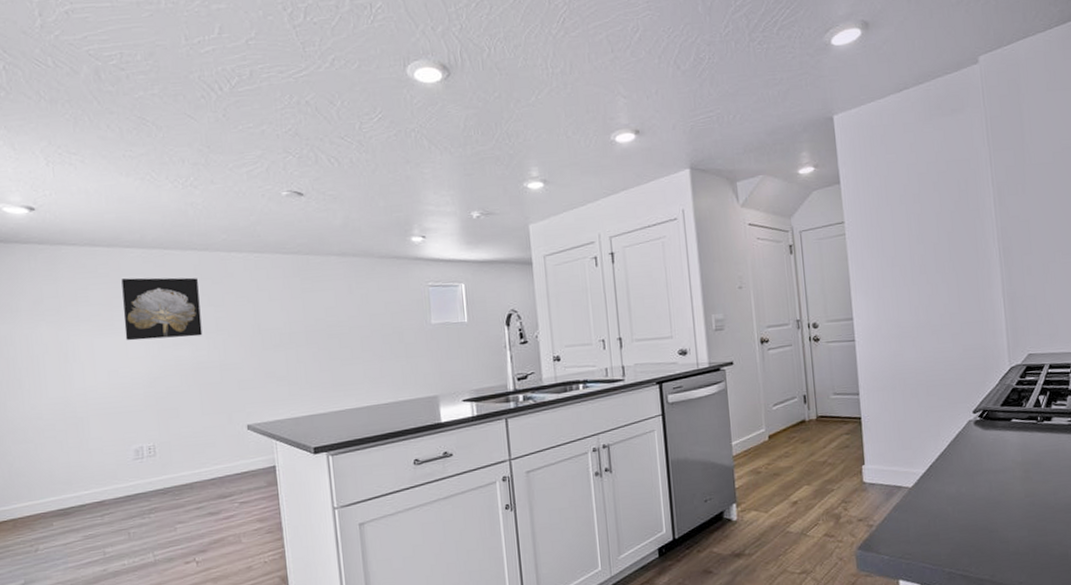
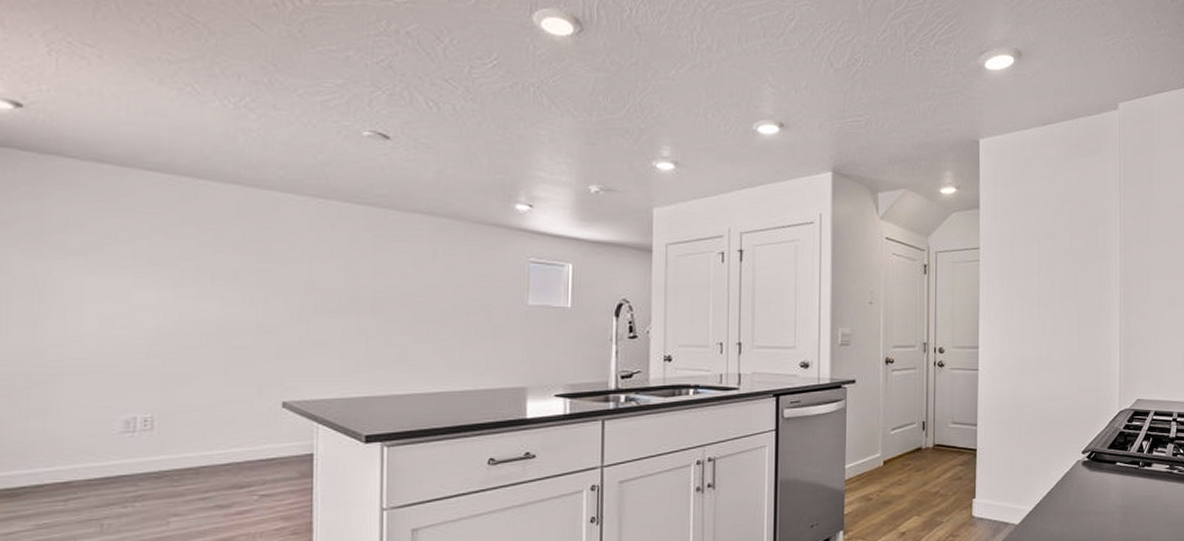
wall art: present [121,277,203,341] -> none [130,208,239,289]

